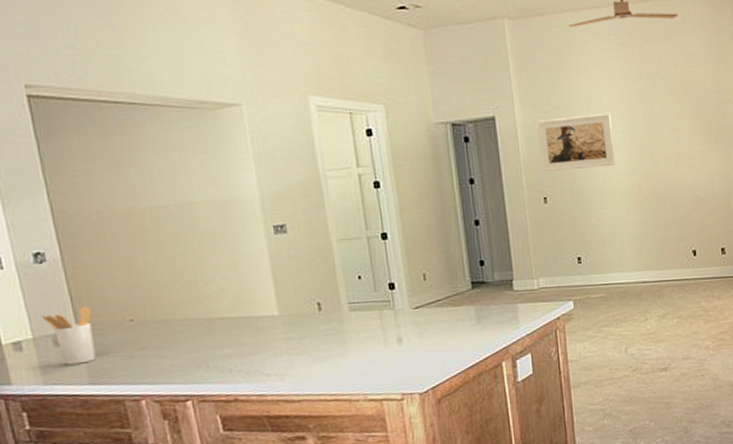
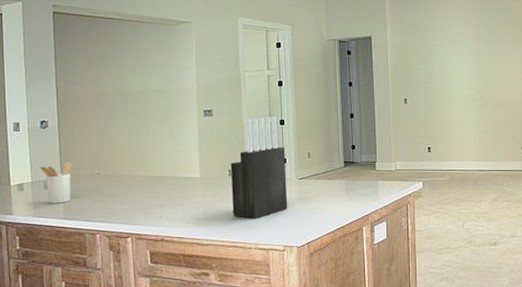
knife block: none [318,229,403,363] -> present [230,117,288,218]
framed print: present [538,113,615,171] -> none [404,36,462,79]

